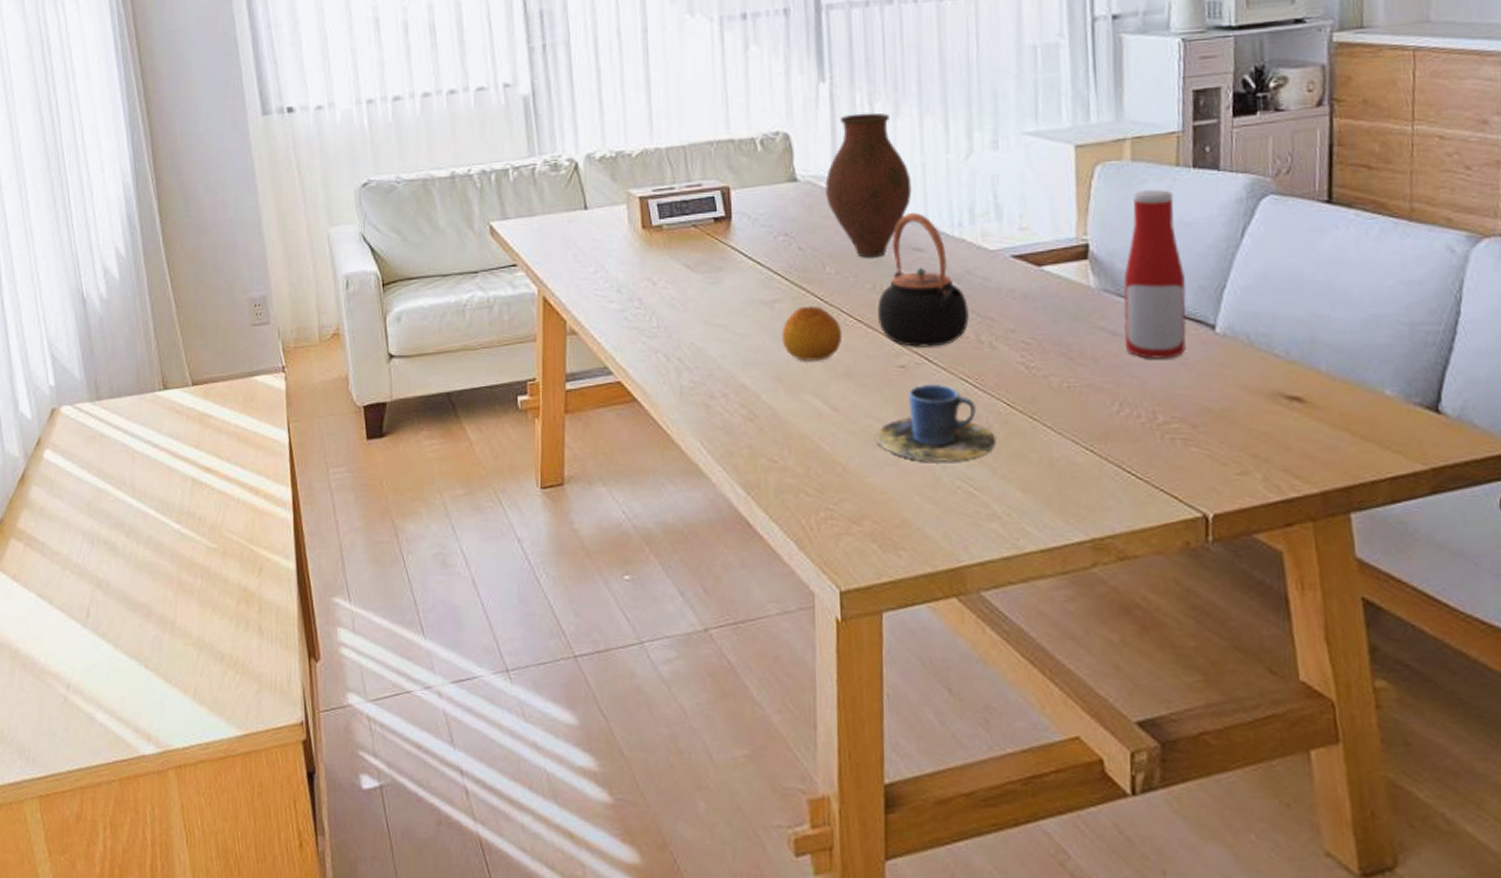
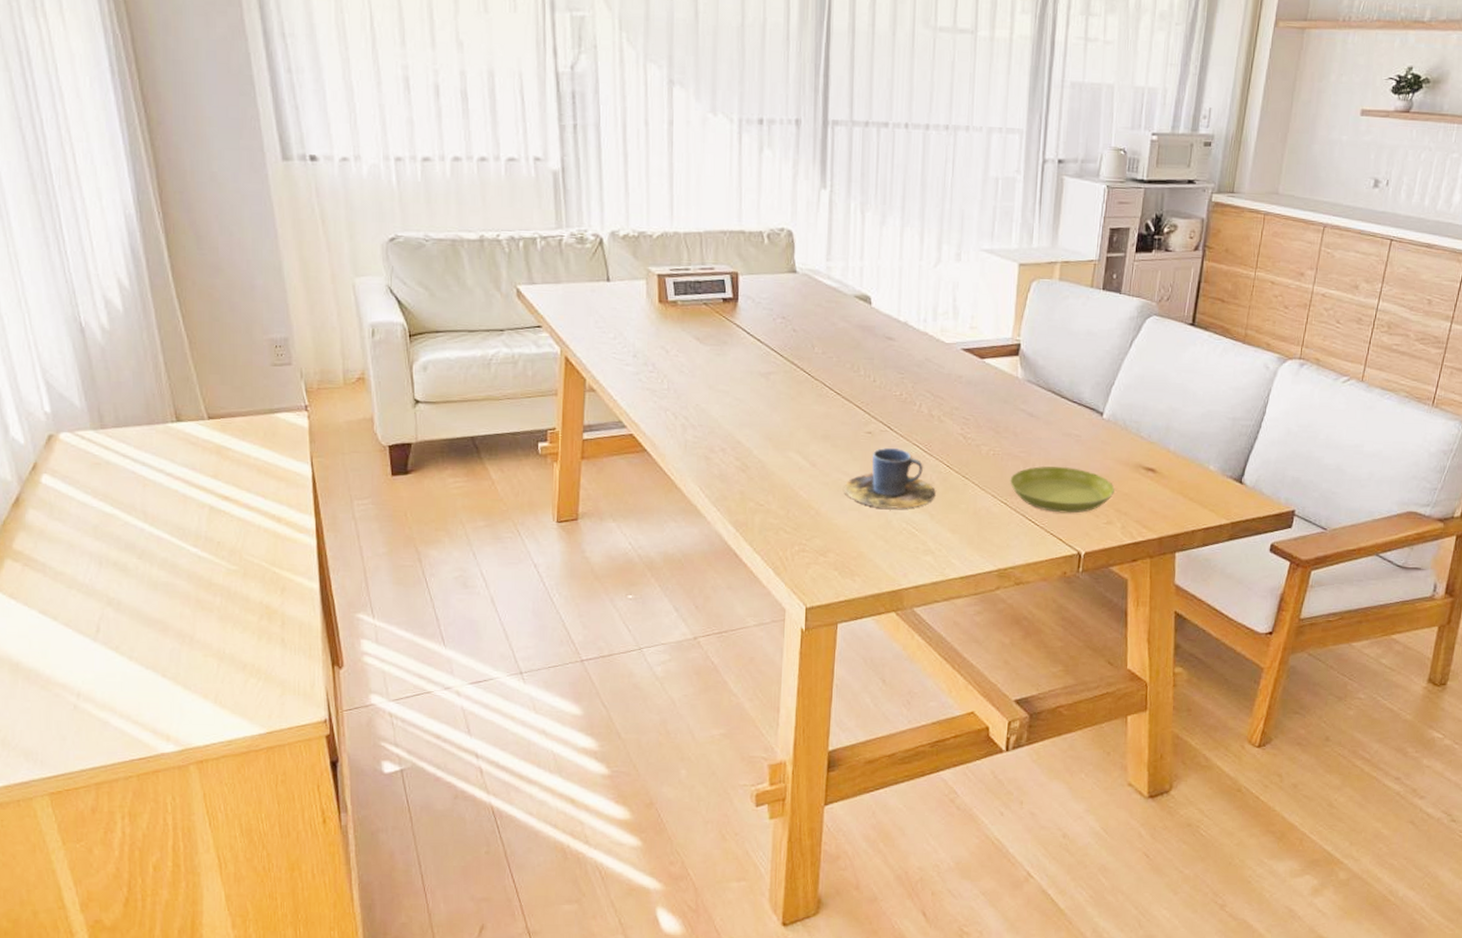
fruit: present [782,305,843,361] -> none [774,379,824,425]
vase: present [825,112,912,258] -> none [819,219,890,343]
teapot: present [878,213,969,347] -> none [854,308,925,418]
saucer: none [1094,398,1246,462] -> present [1010,466,1115,514]
bottle: present [1123,189,1186,359] -> none [1039,303,1087,436]

